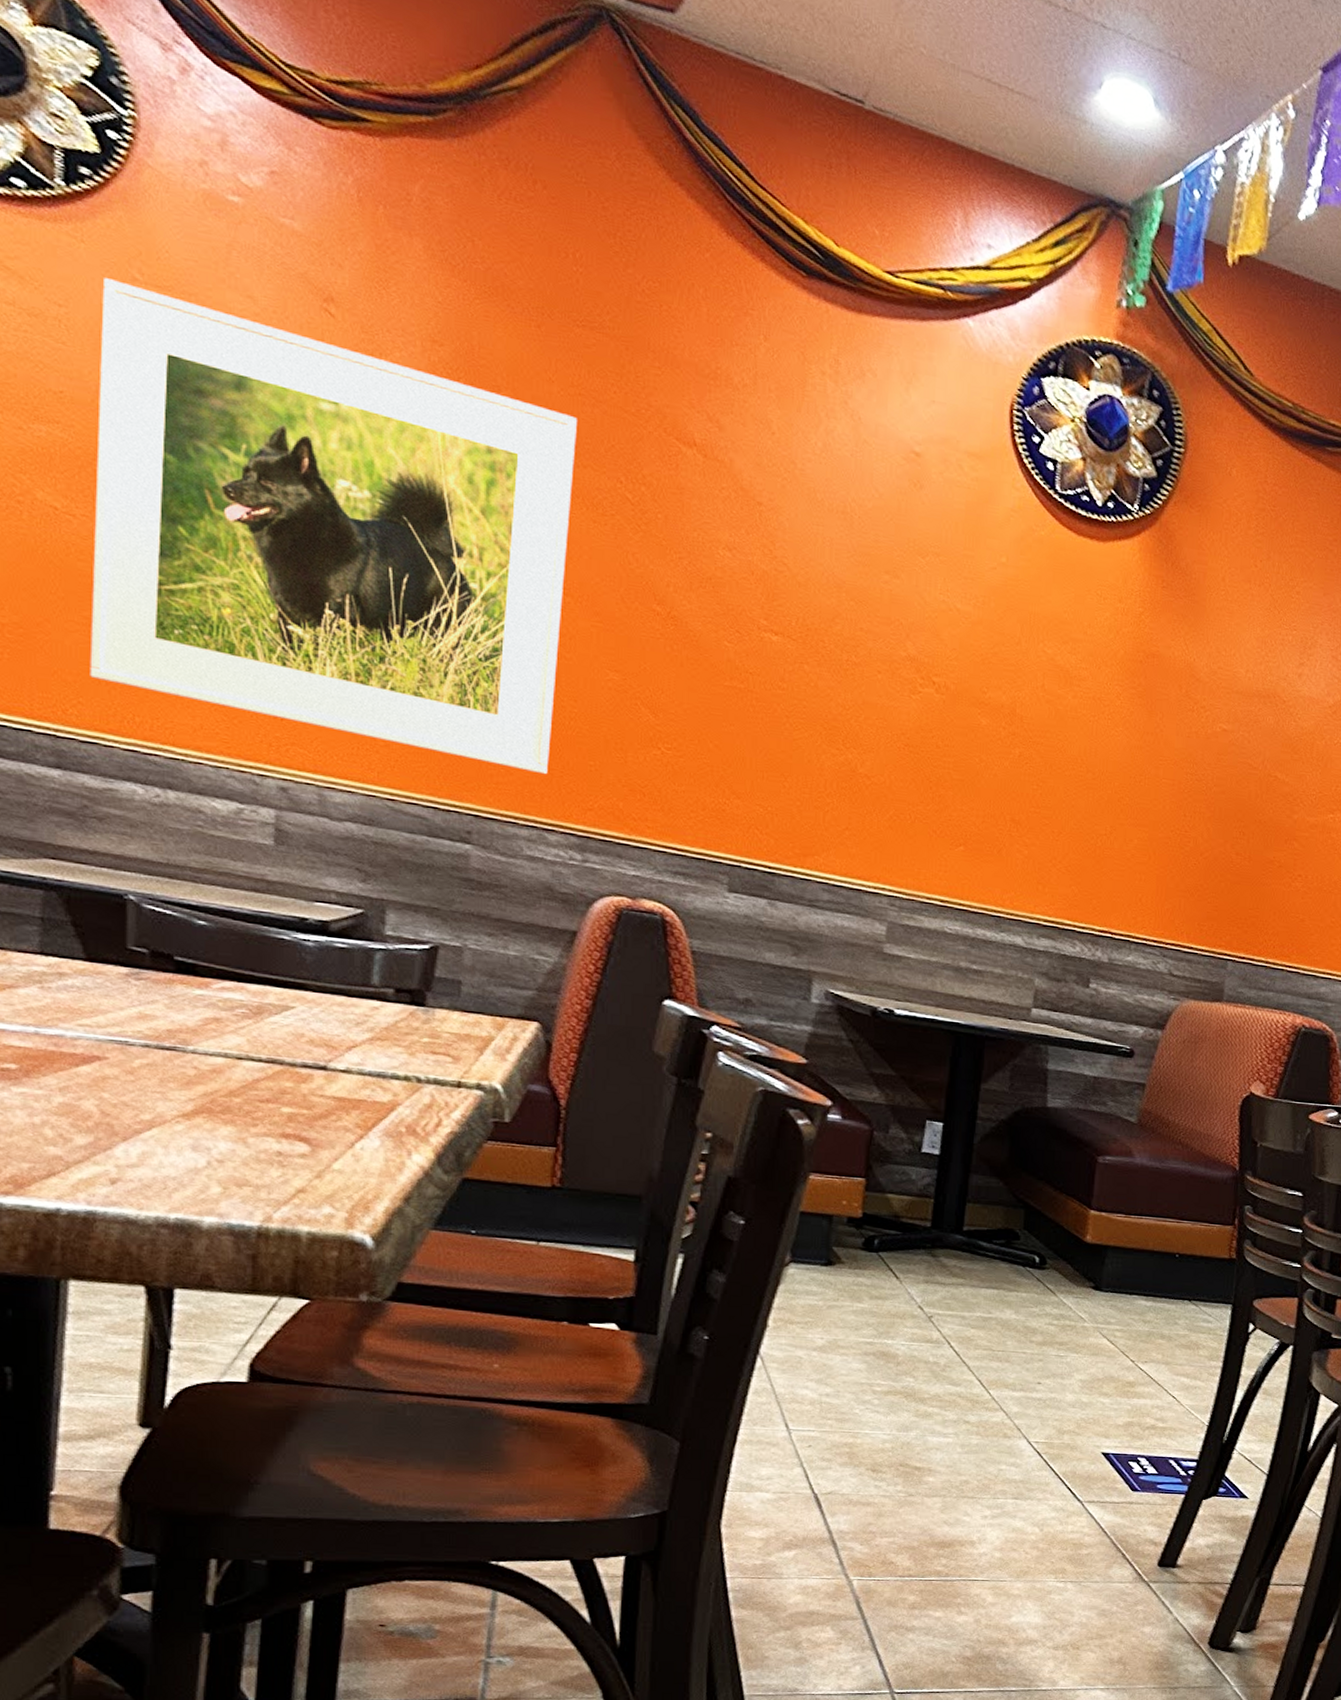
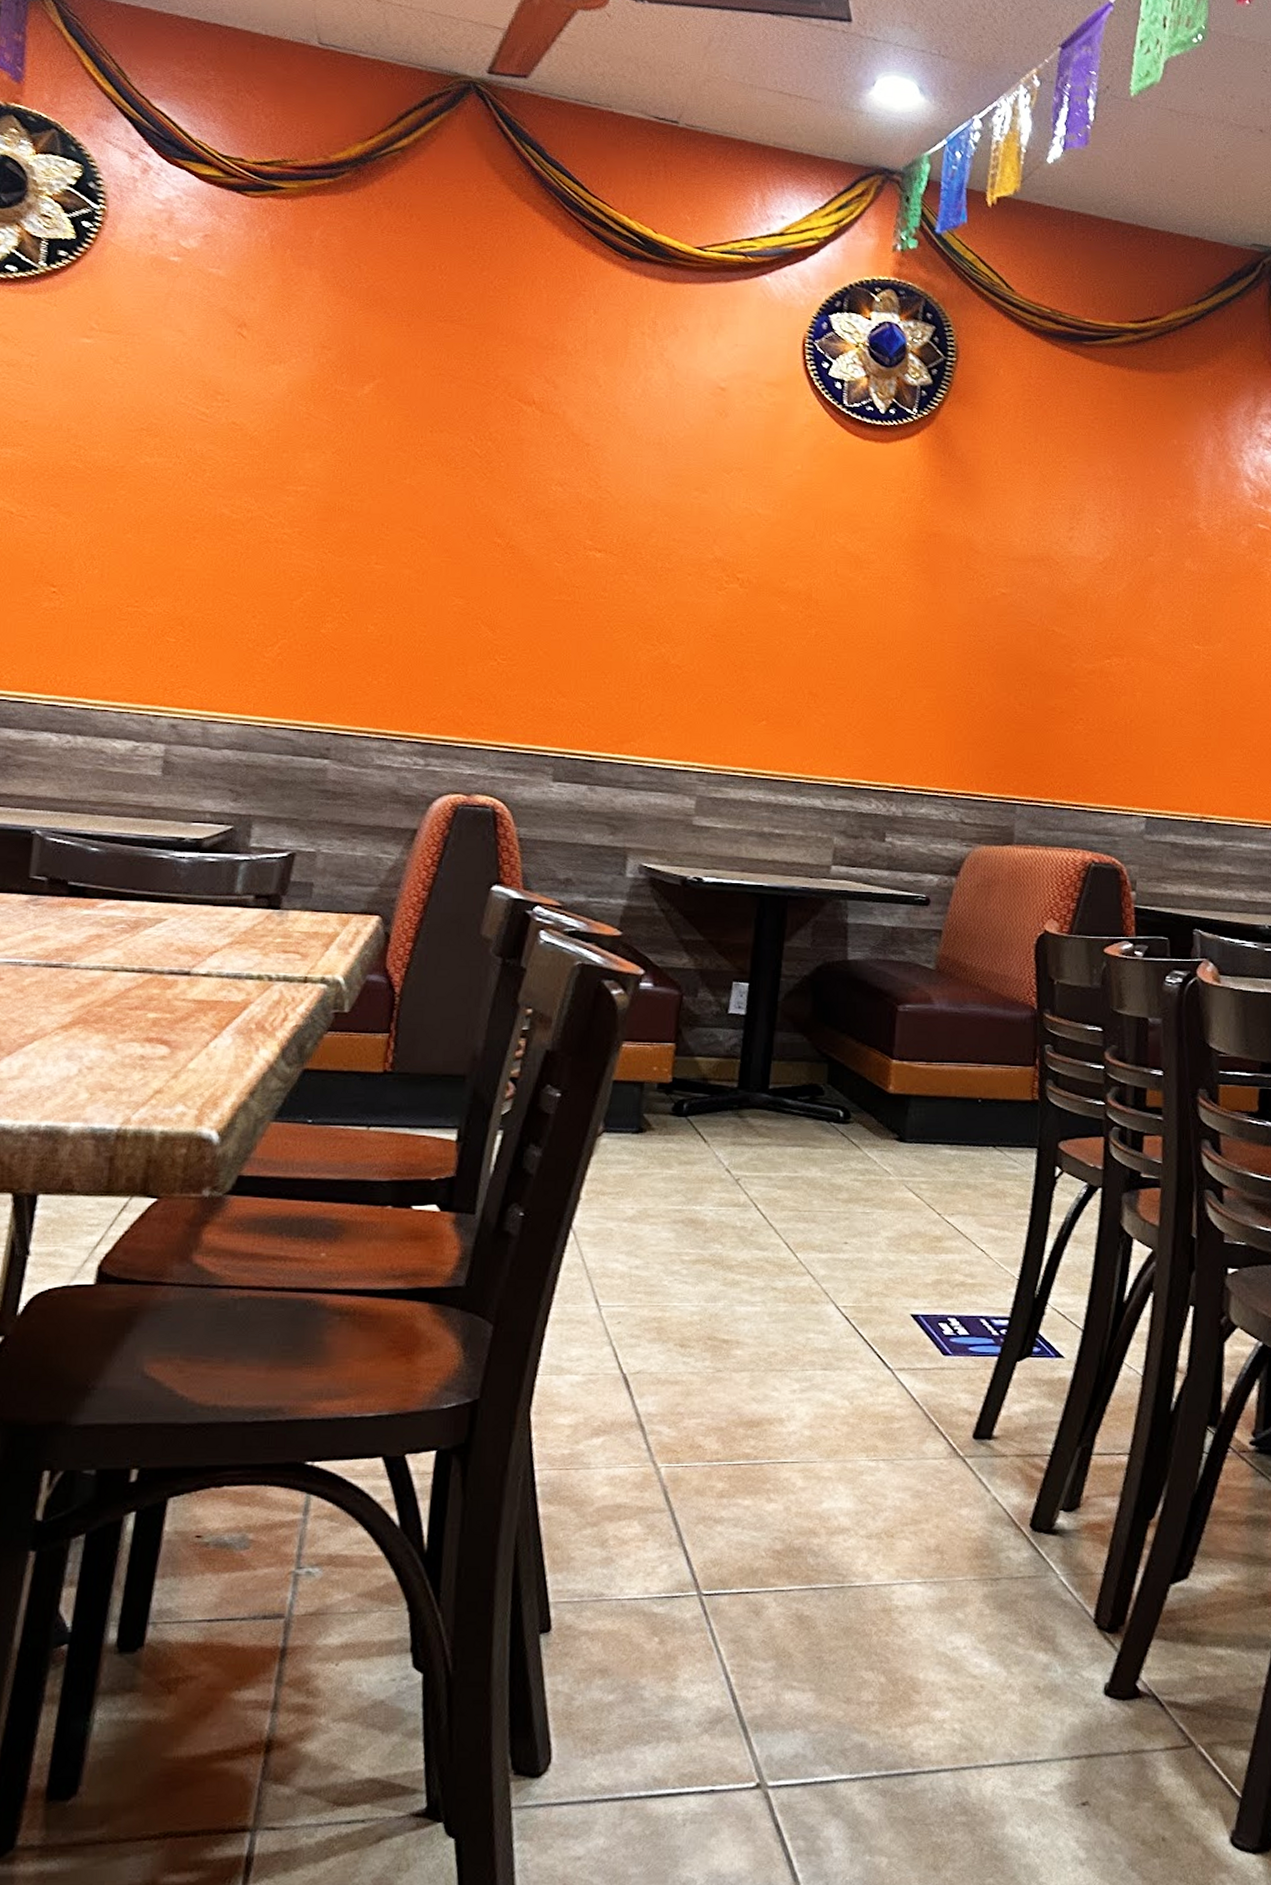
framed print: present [89,278,577,775] -> none [24,330,437,692]

